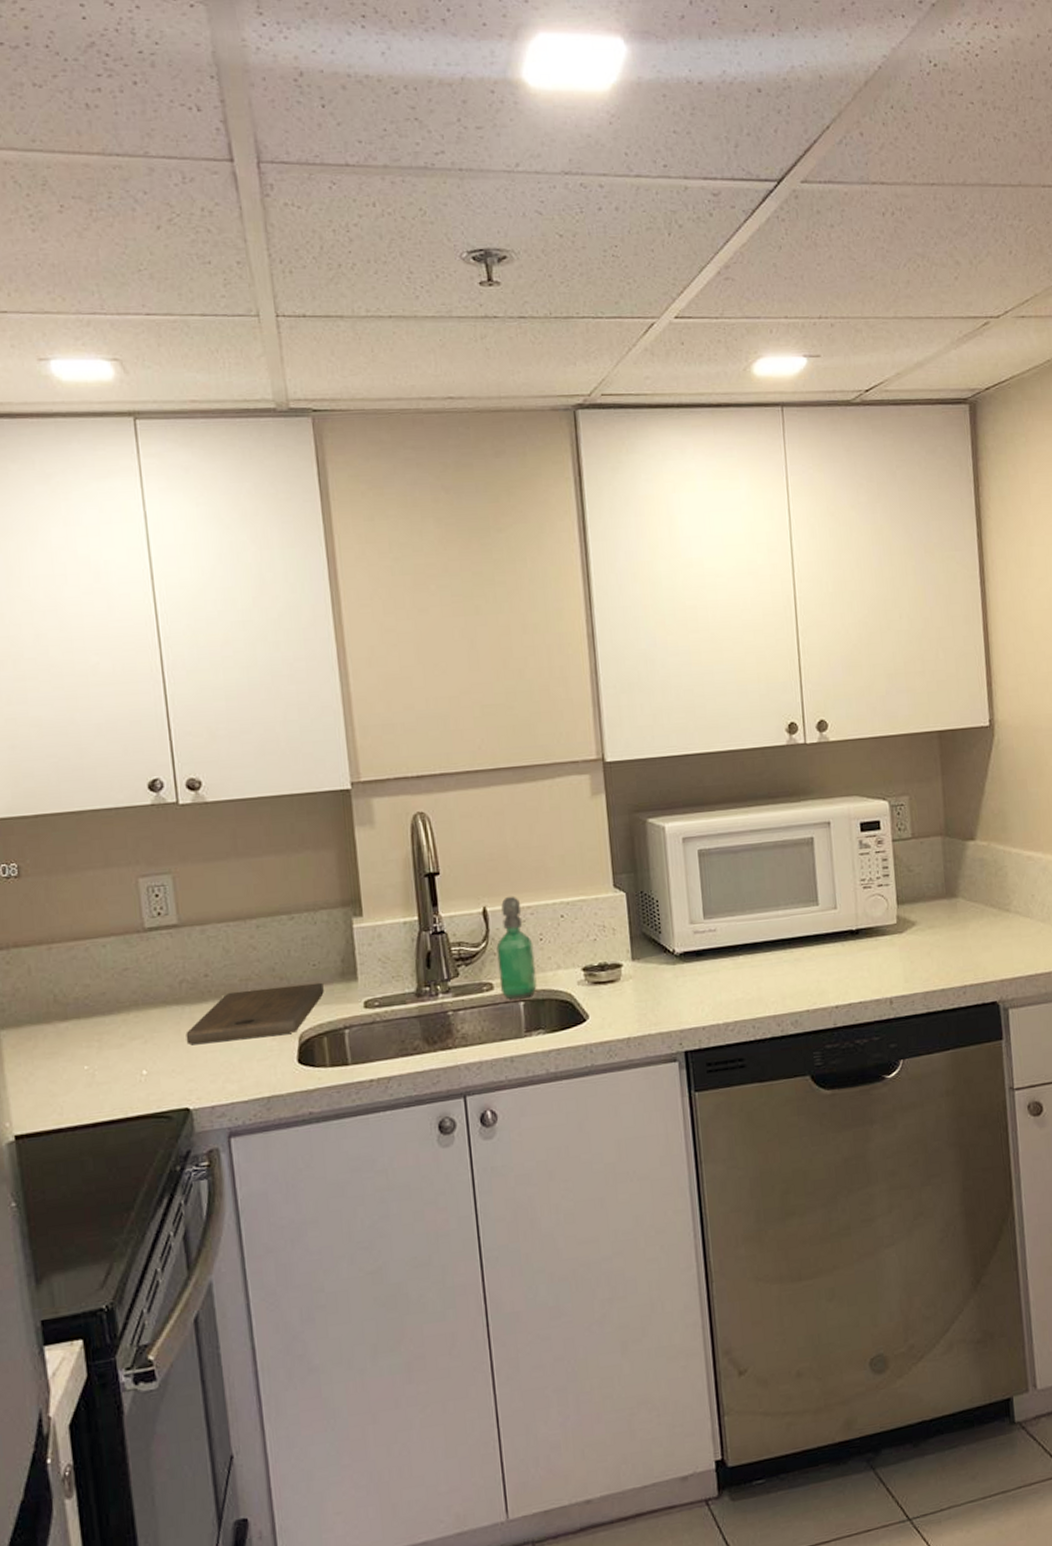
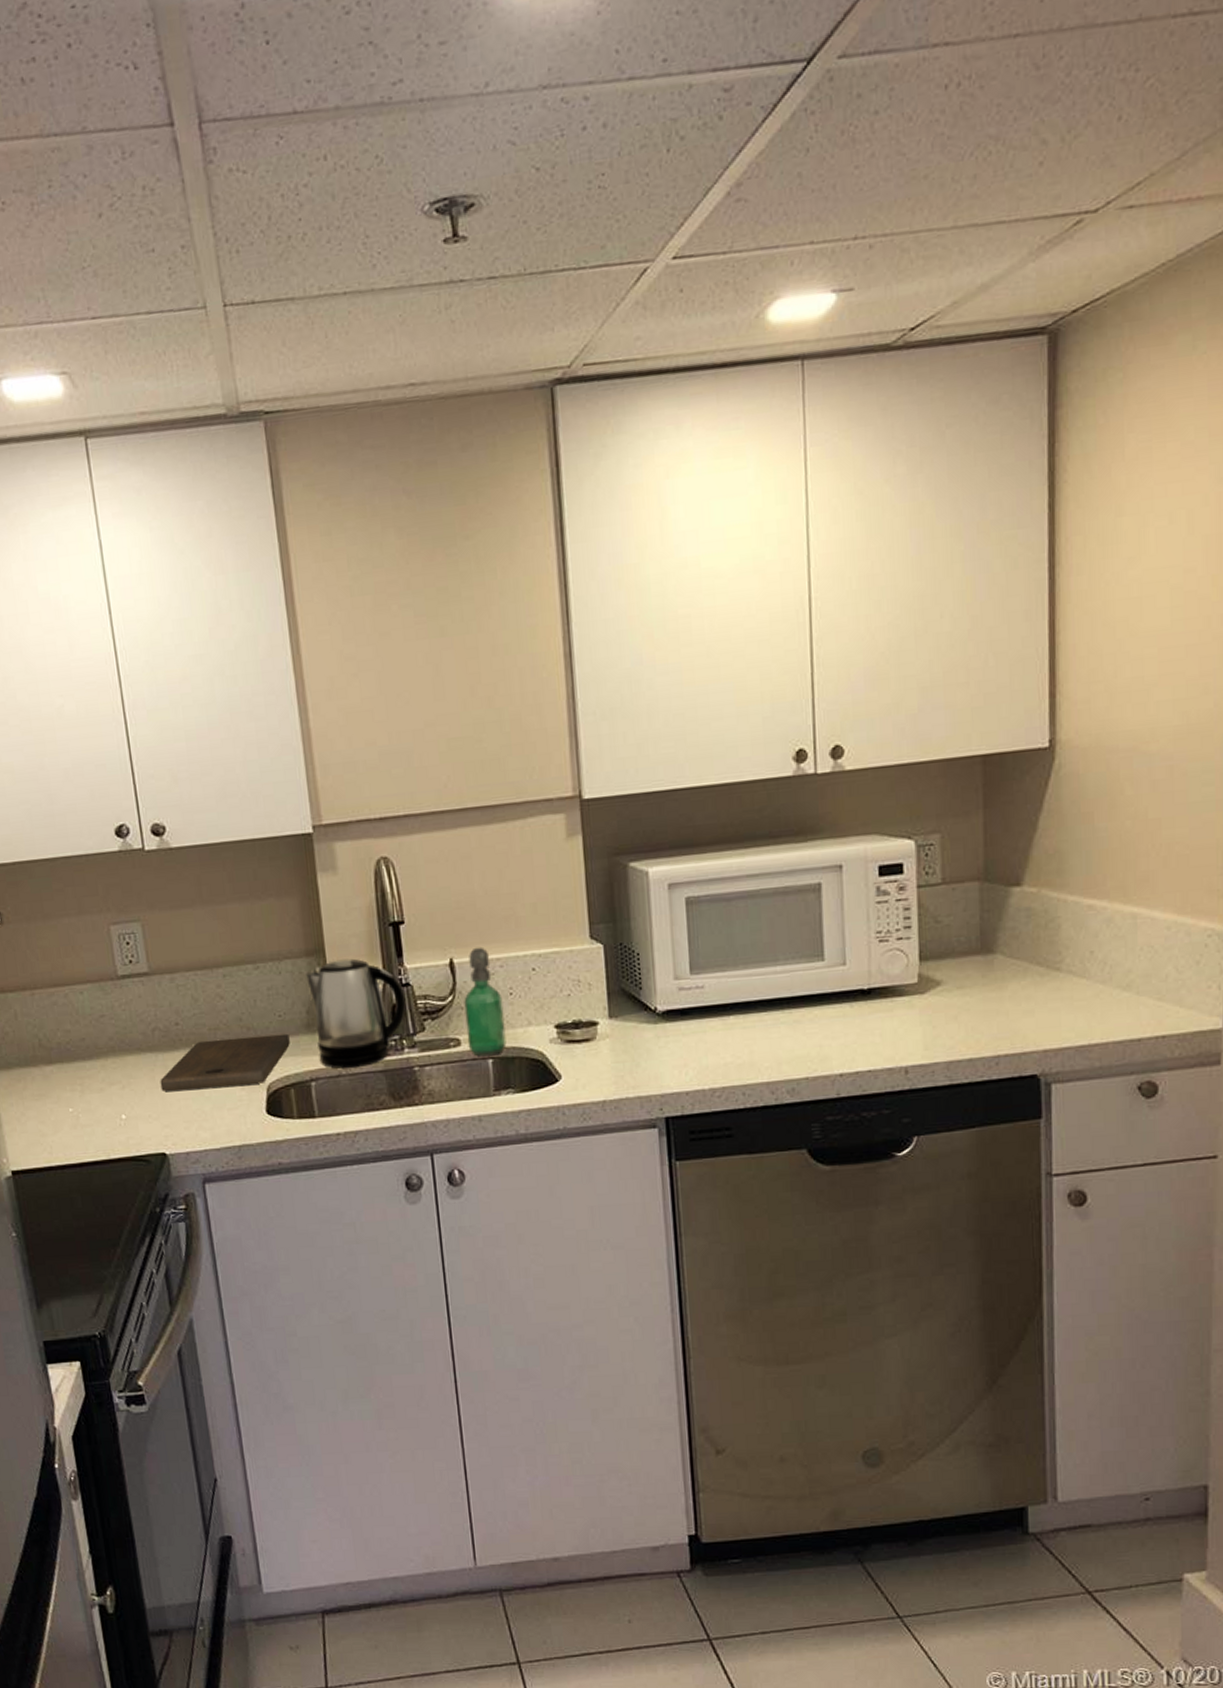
kettle: none [342,908,441,1014] -> present [306,958,407,1067]

